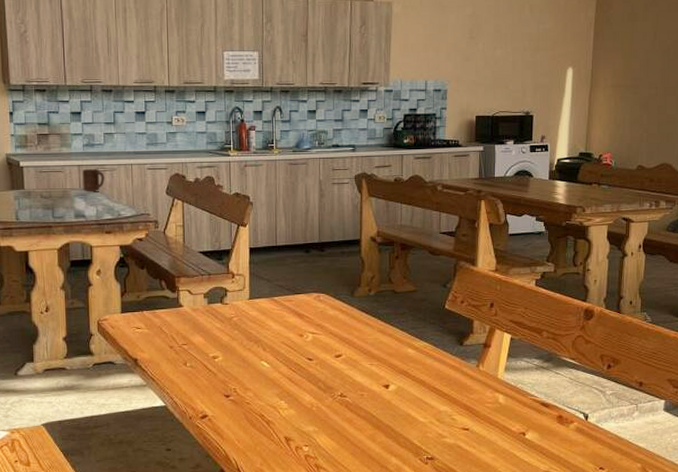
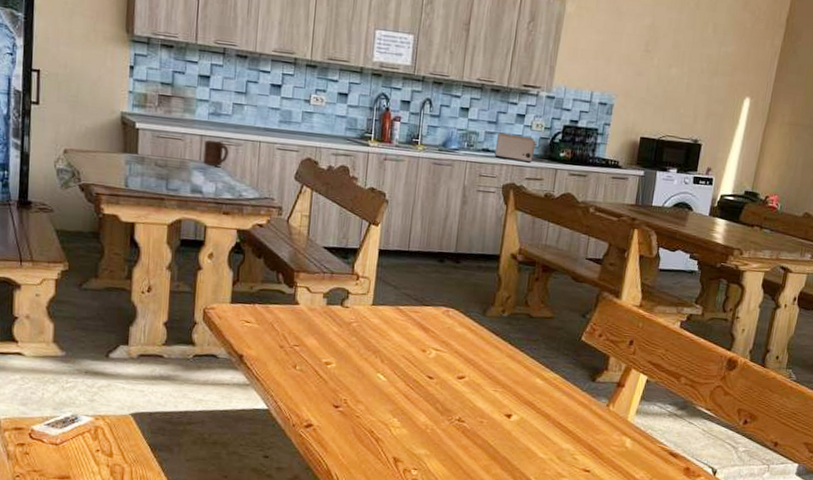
toaster: none [344,128,382,153] -> present [494,132,537,164]

